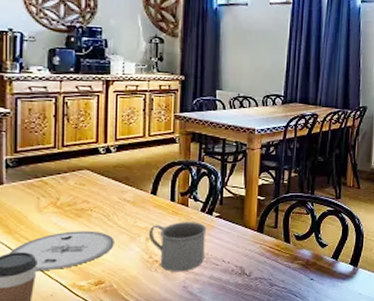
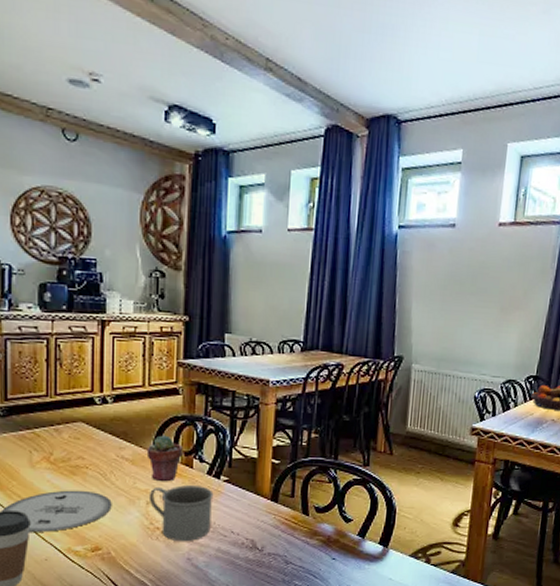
potted succulent: none [146,179,179,220] -> present [146,435,183,482]

